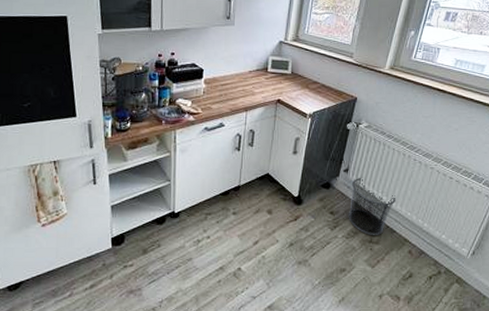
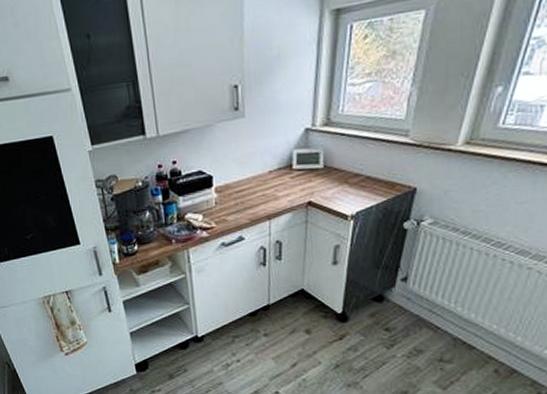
waste bin: present [348,177,396,236] -> none [409,285,476,354]

